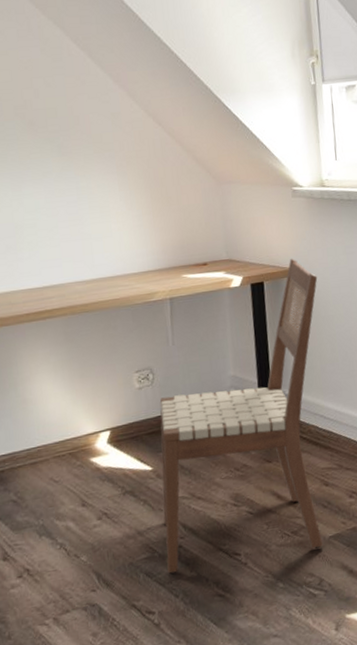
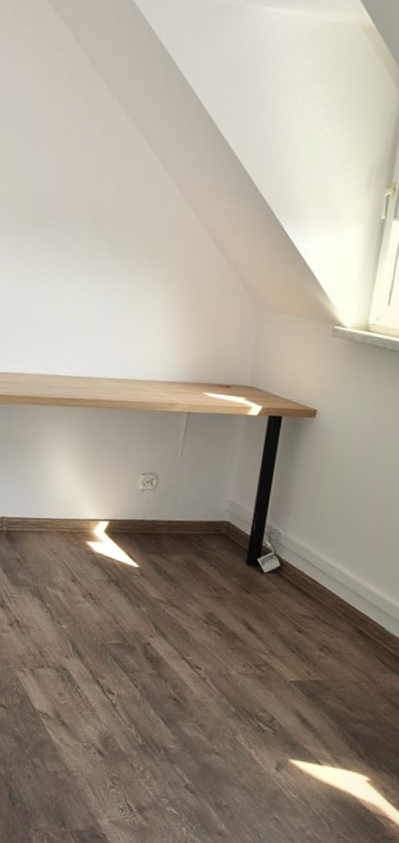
chair: present [159,259,323,574] -> none [133,399,339,689]

